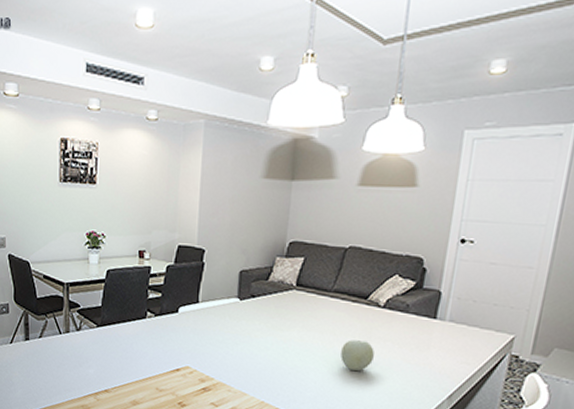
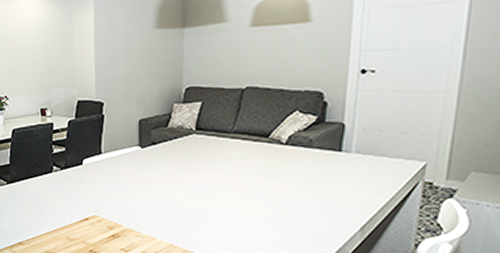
fruit: present [340,340,374,371] -> none [246,178,280,208]

